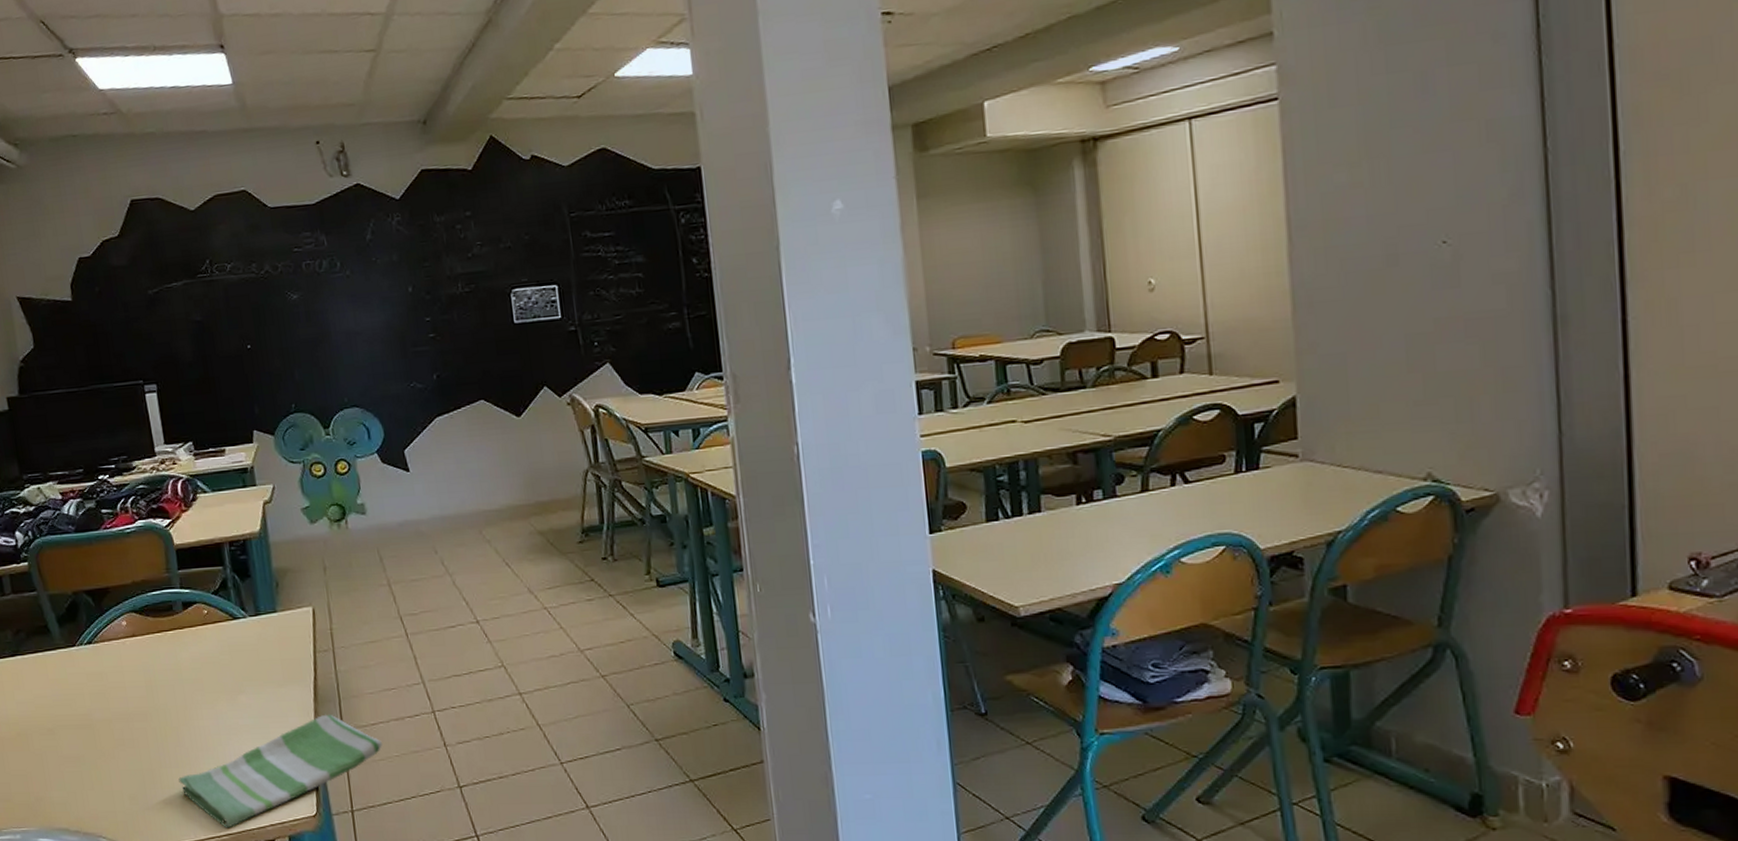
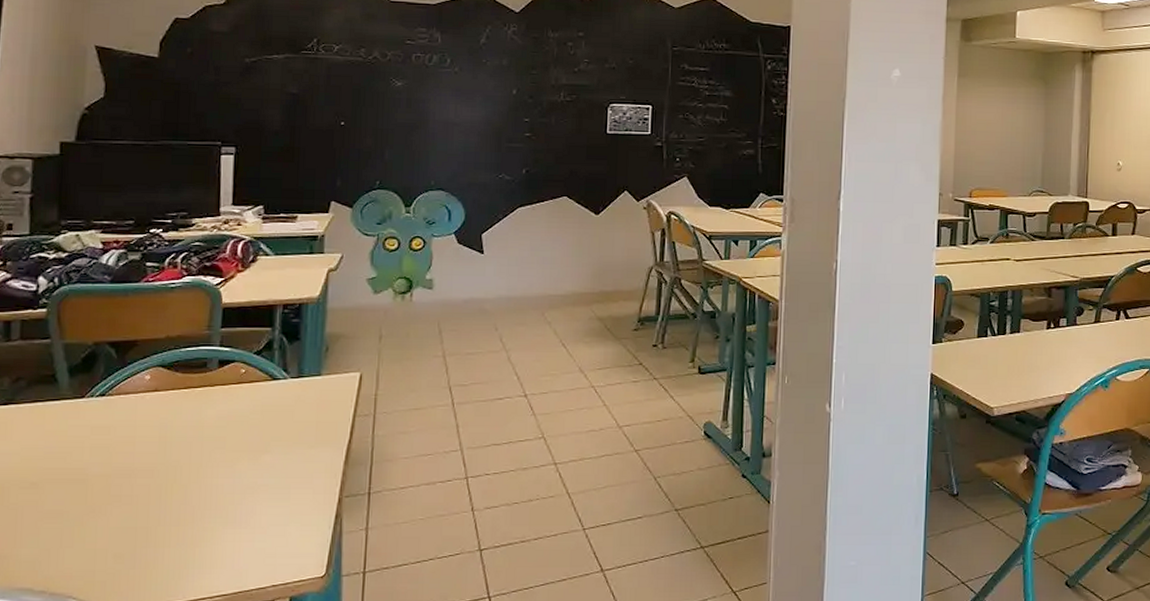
dish towel: present [178,714,382,829] -> none [176,476,408,589]

